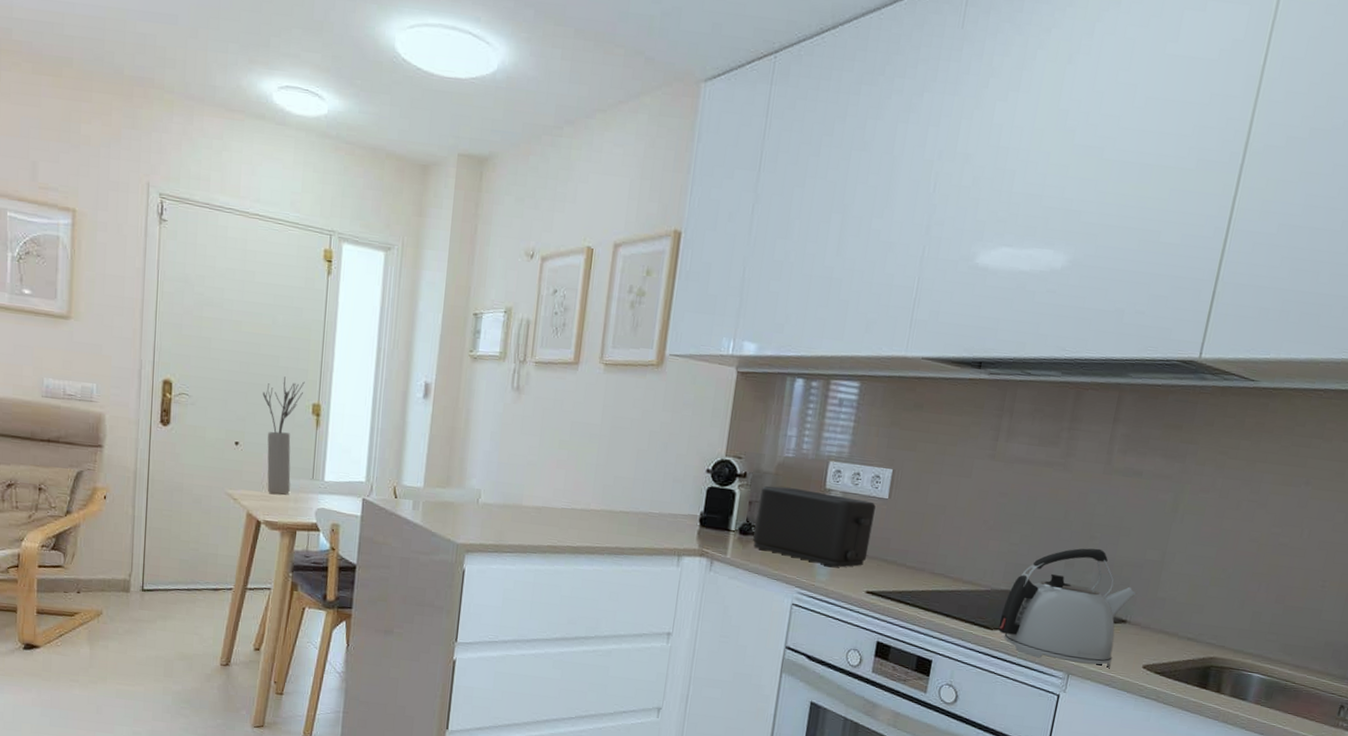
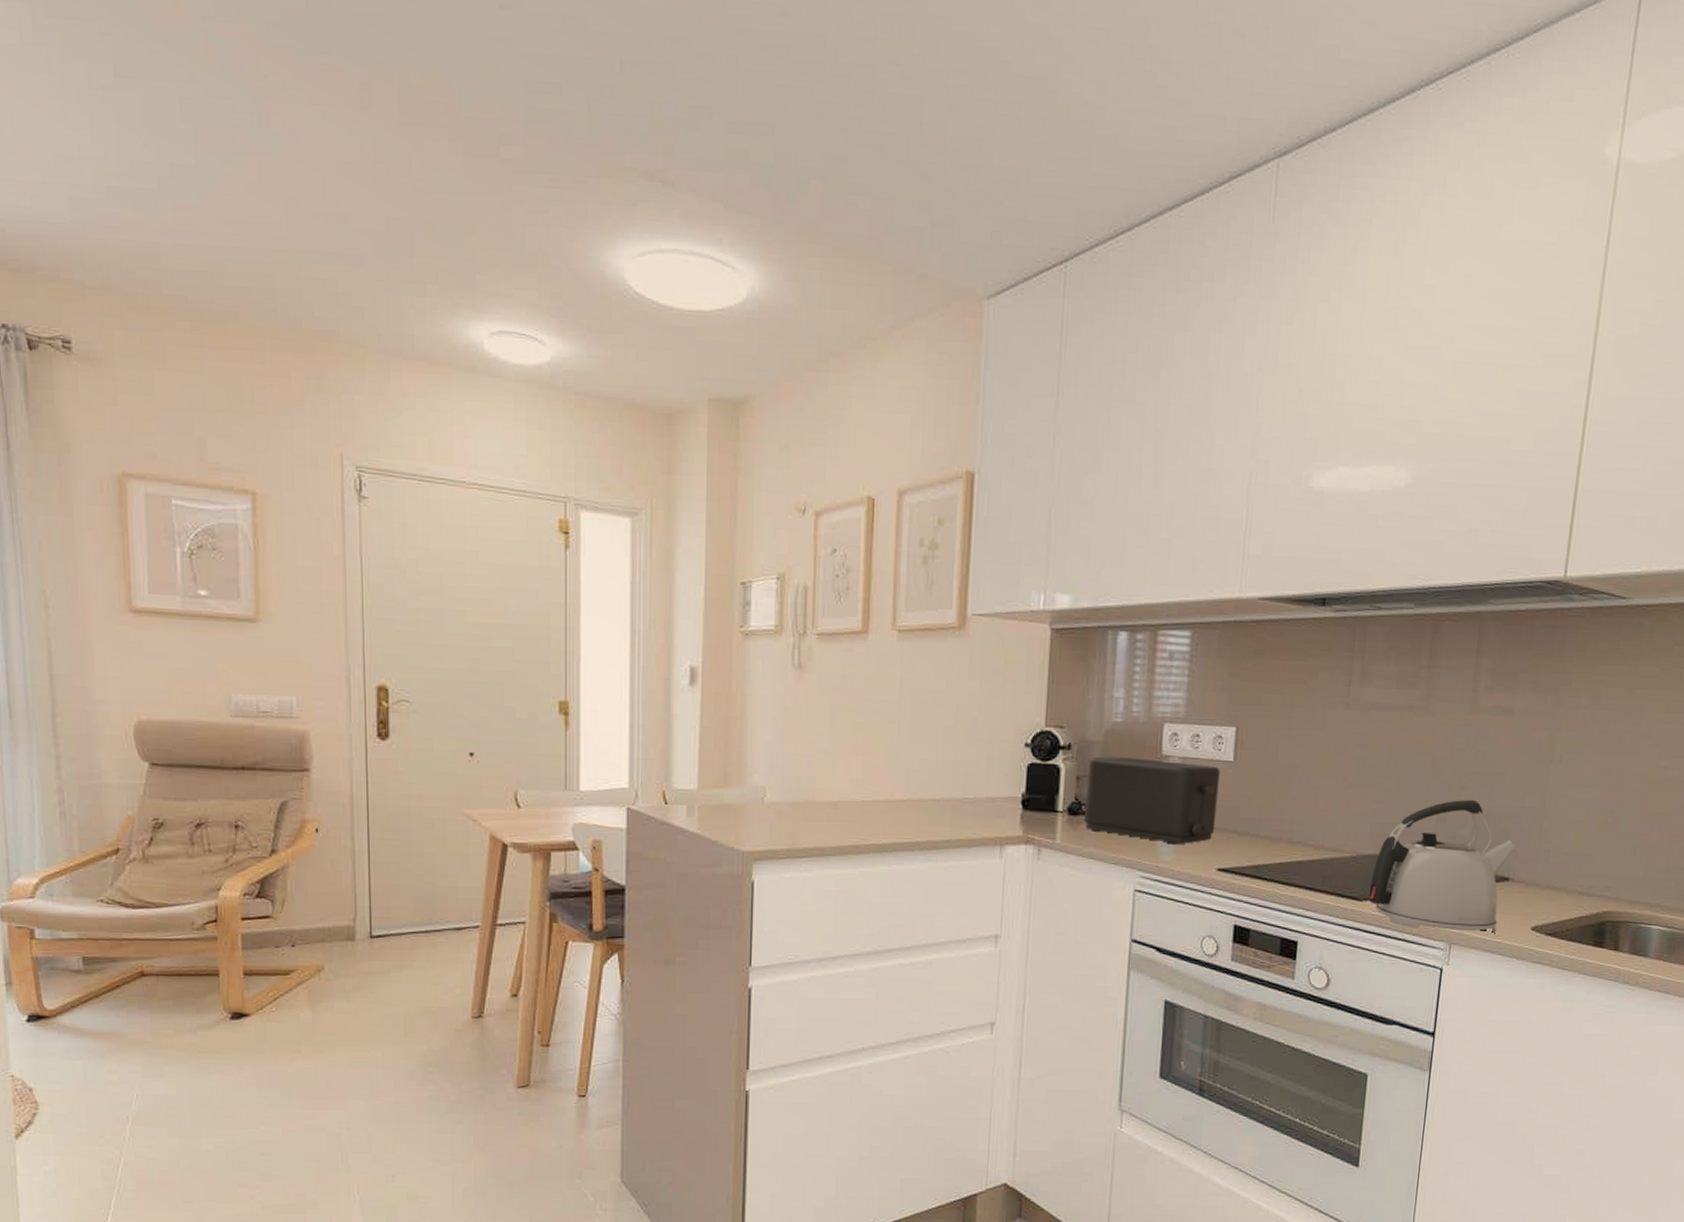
vase: present [262,376,305,496] -> none [498,672,548,812]

